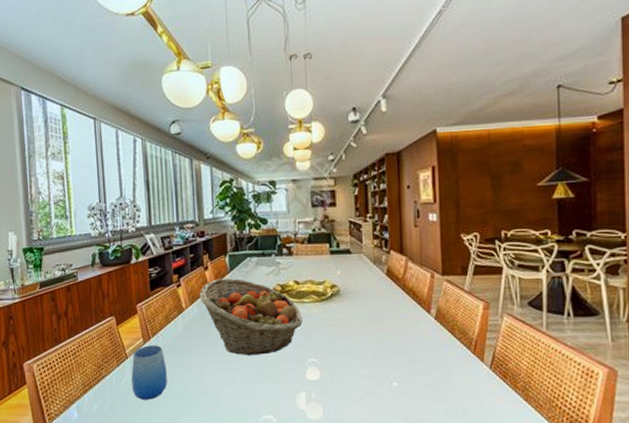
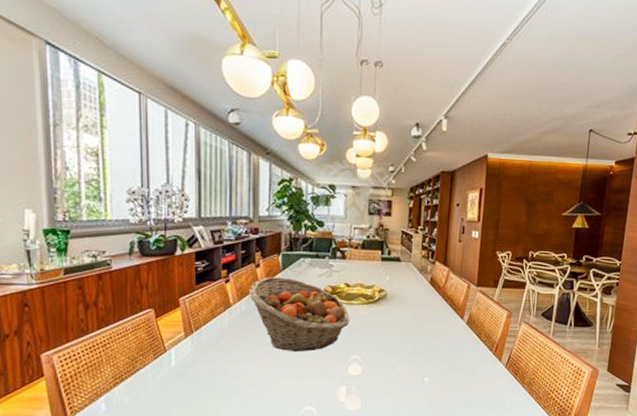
cup: present [131,345,167,400] -> none [169,339,209,393]

